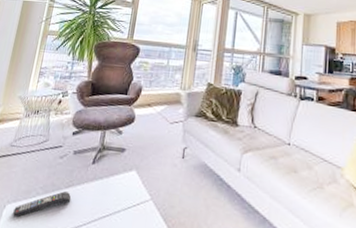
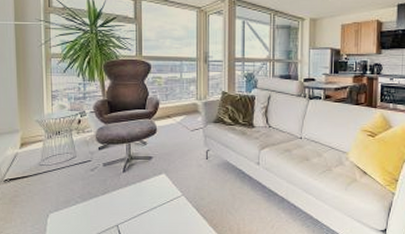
remote control: present [13,191,72,218] -> none [57,198,110,223]

